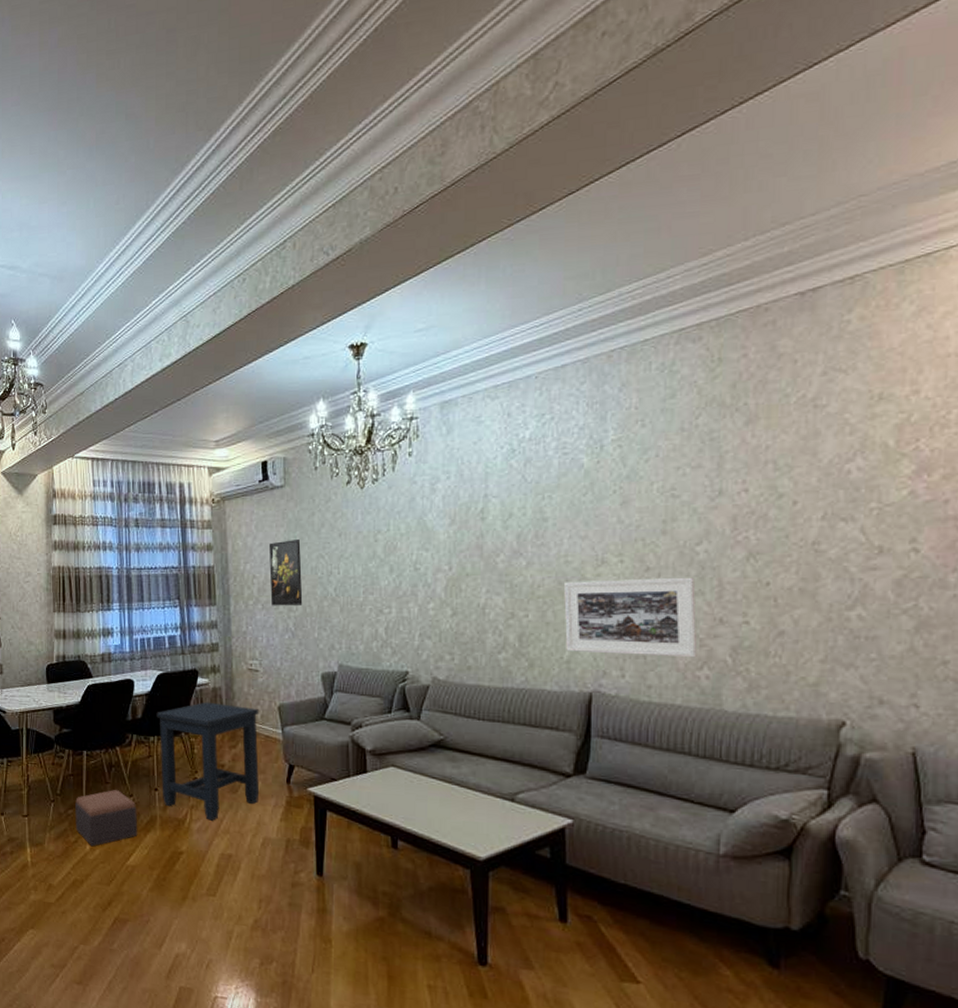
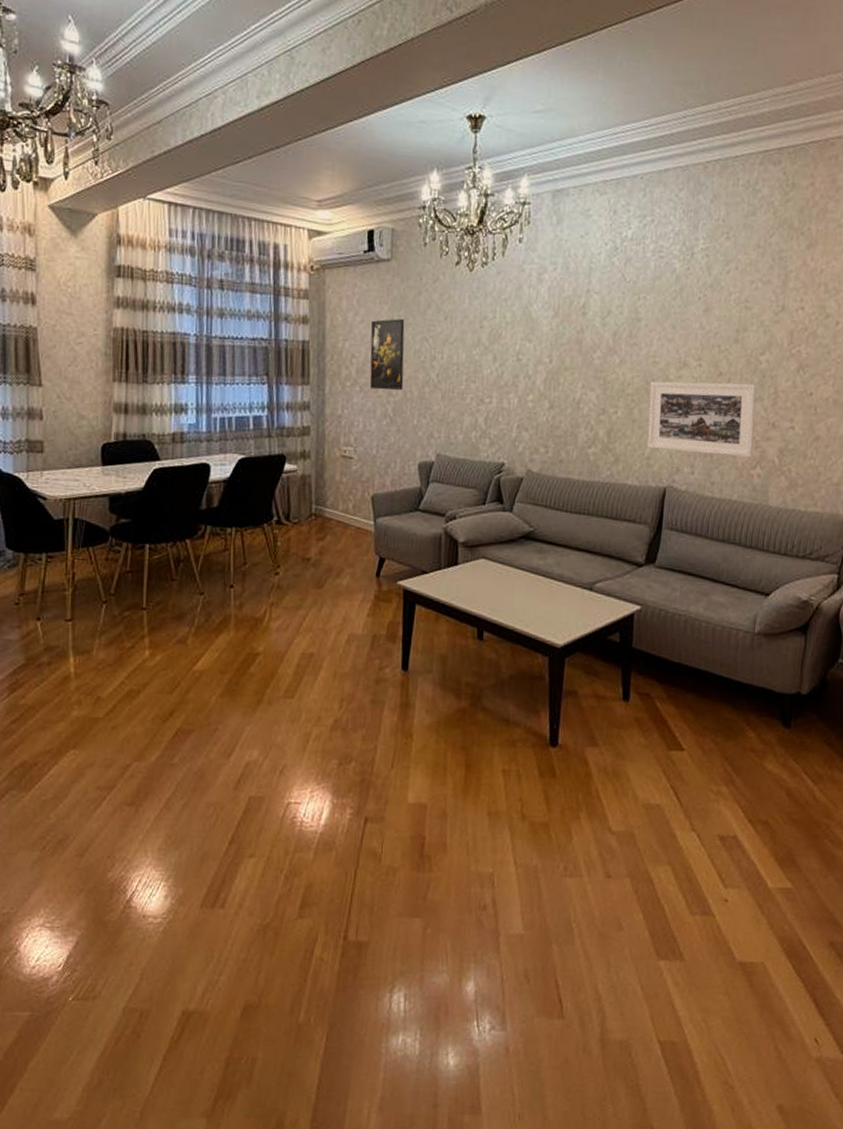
footstool: present [75,790,138,847] -> none [132,588,208,652]
side table: present [156,701,260,821] -> none [235,490,351,618]

